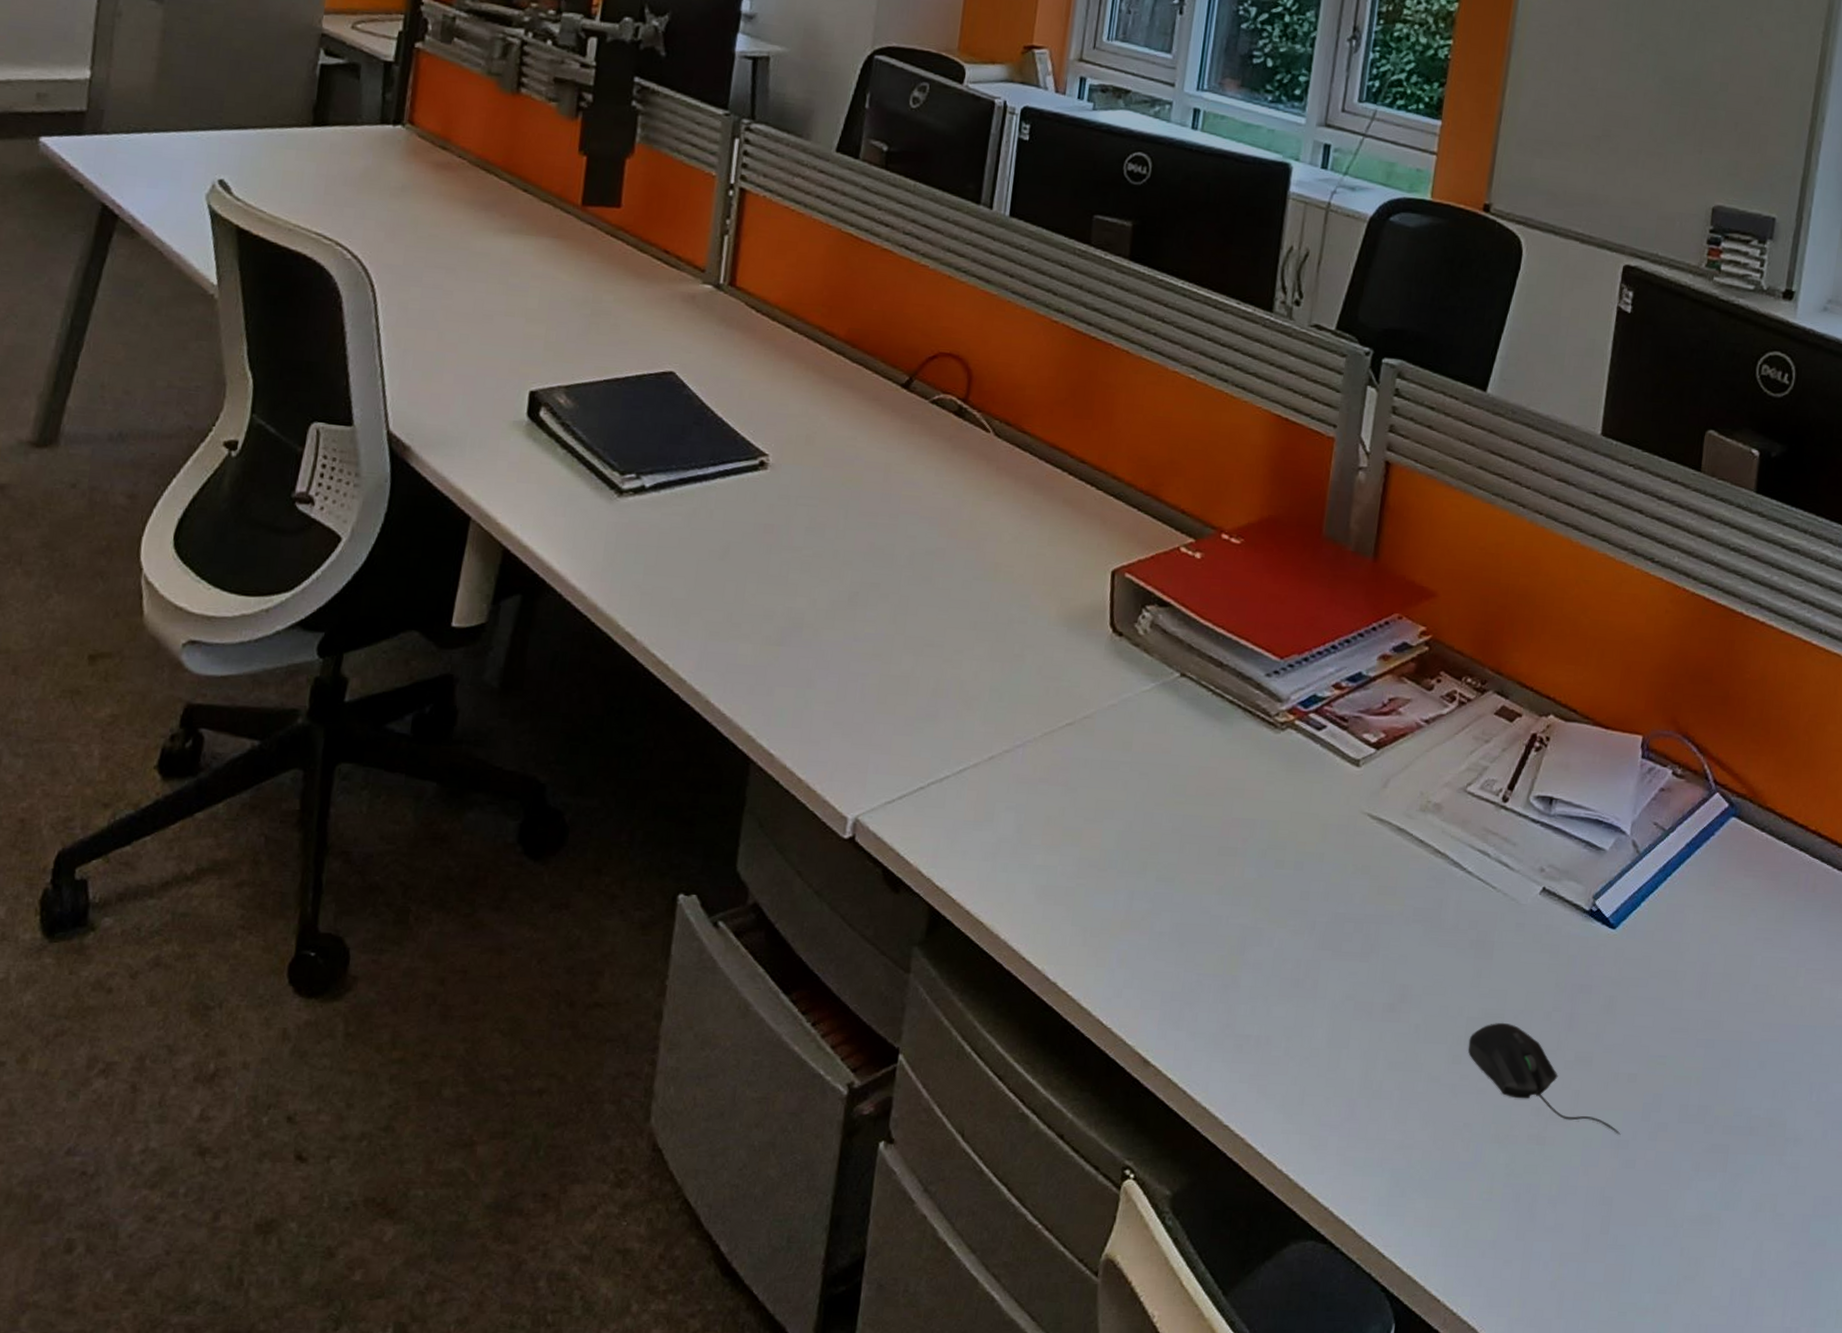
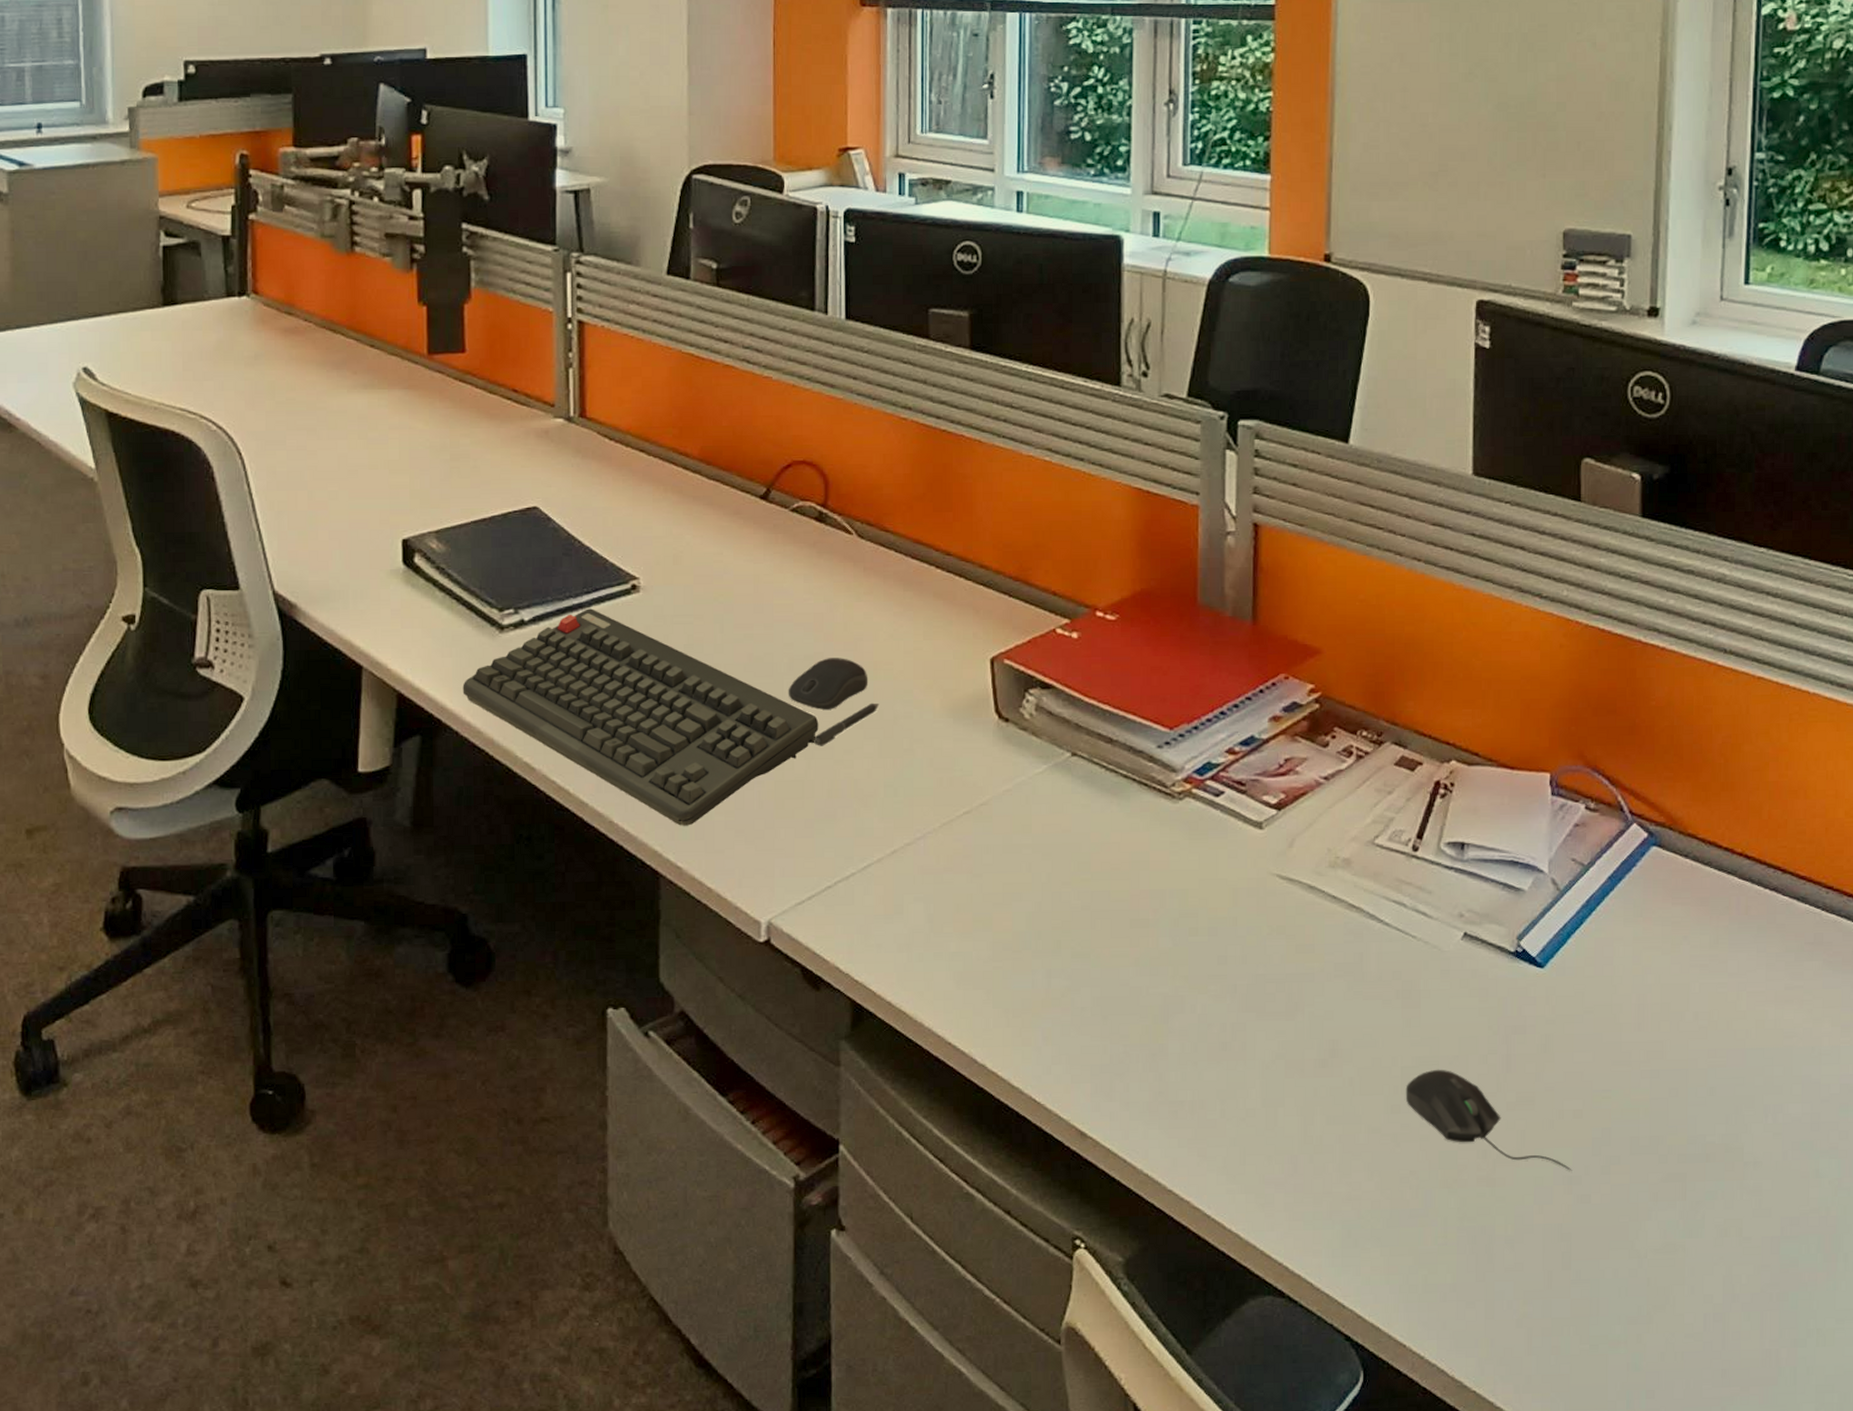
computer keyboard: none [571,481,932,713] -> present [462,608,819,826]
computer mouse: none [904,554,988,607] -> present [788,658,869,710]
pen: none [925,604,996,644] -> present [814,703,880,746]

